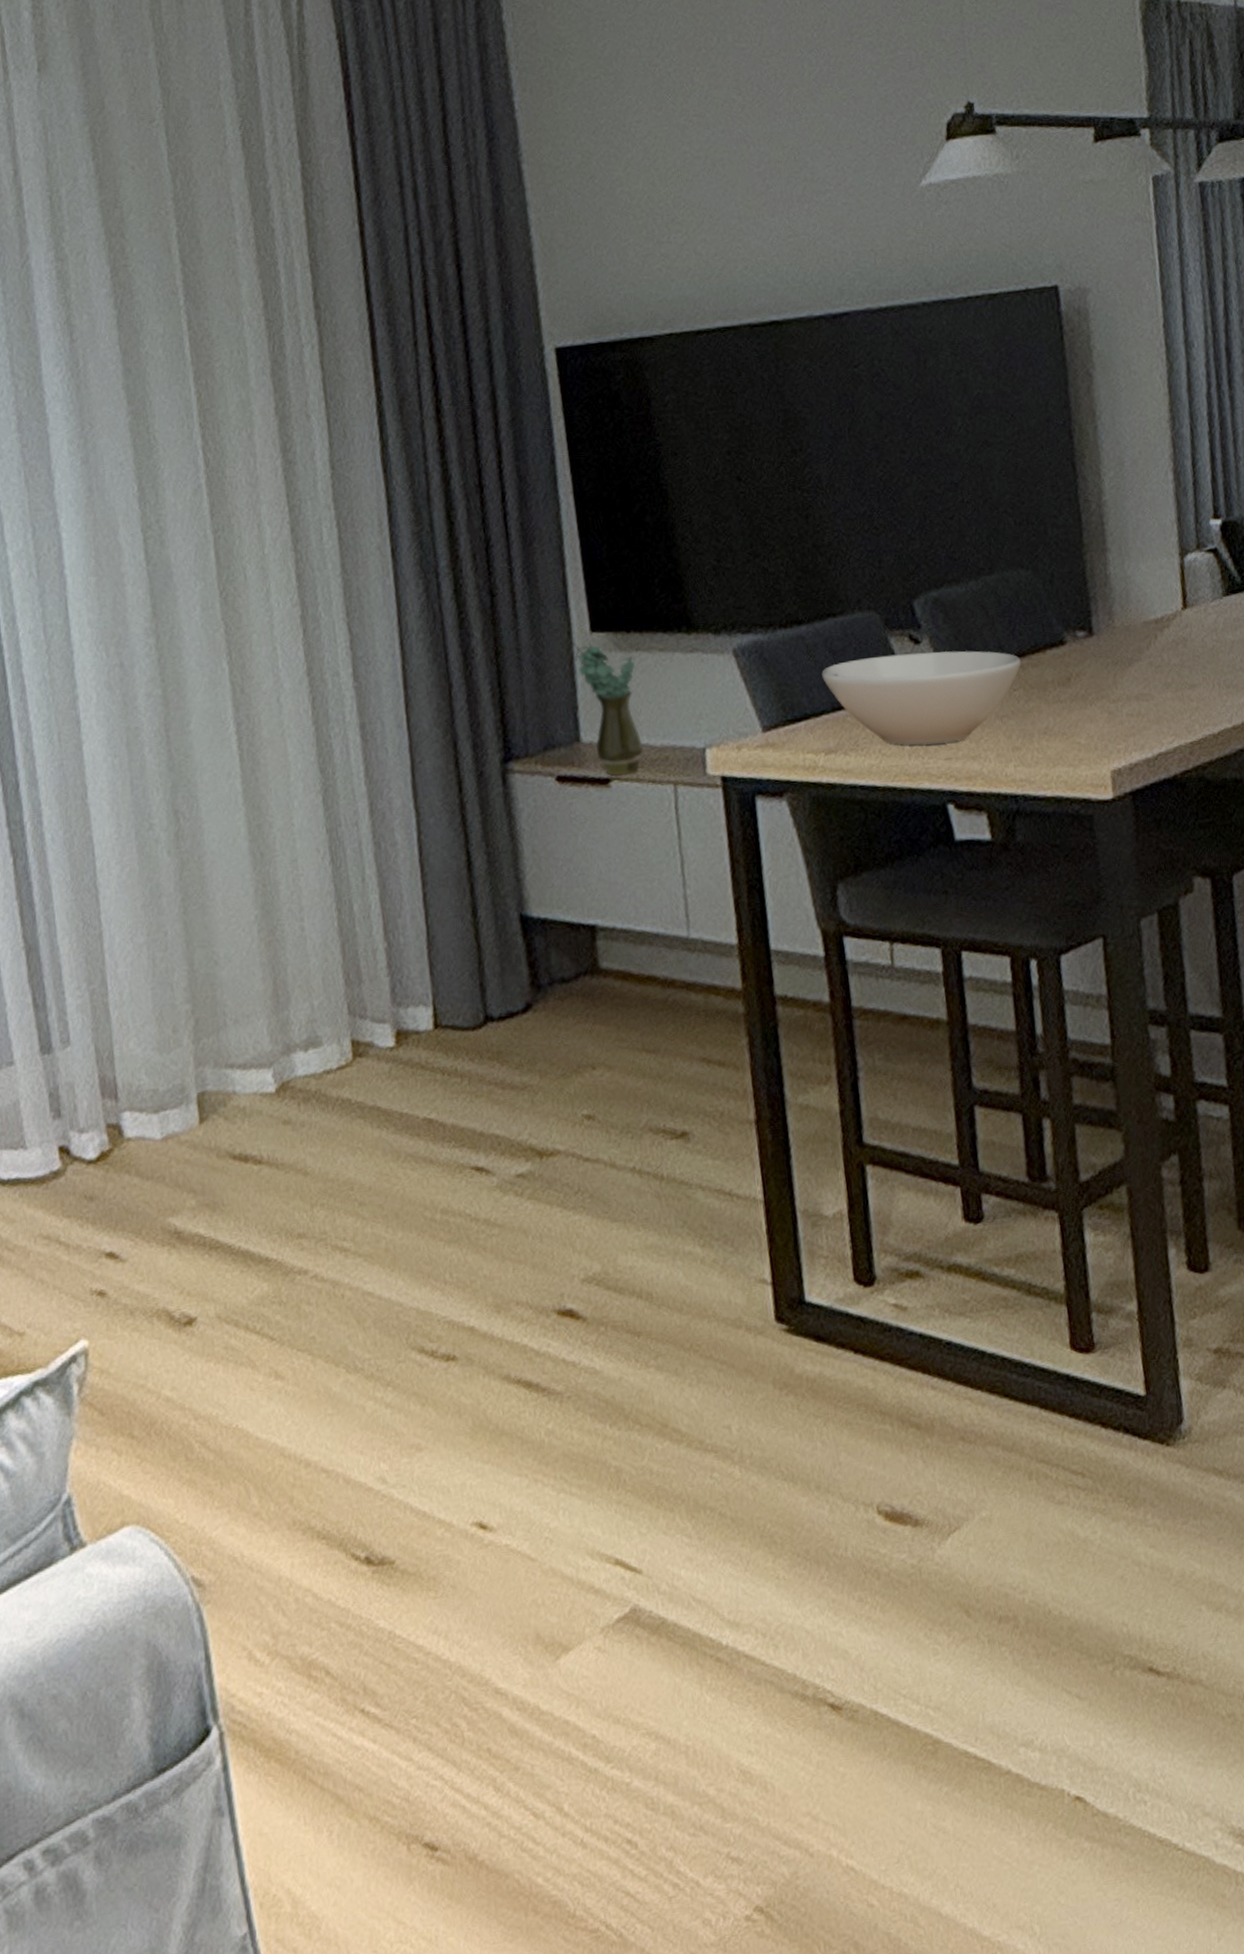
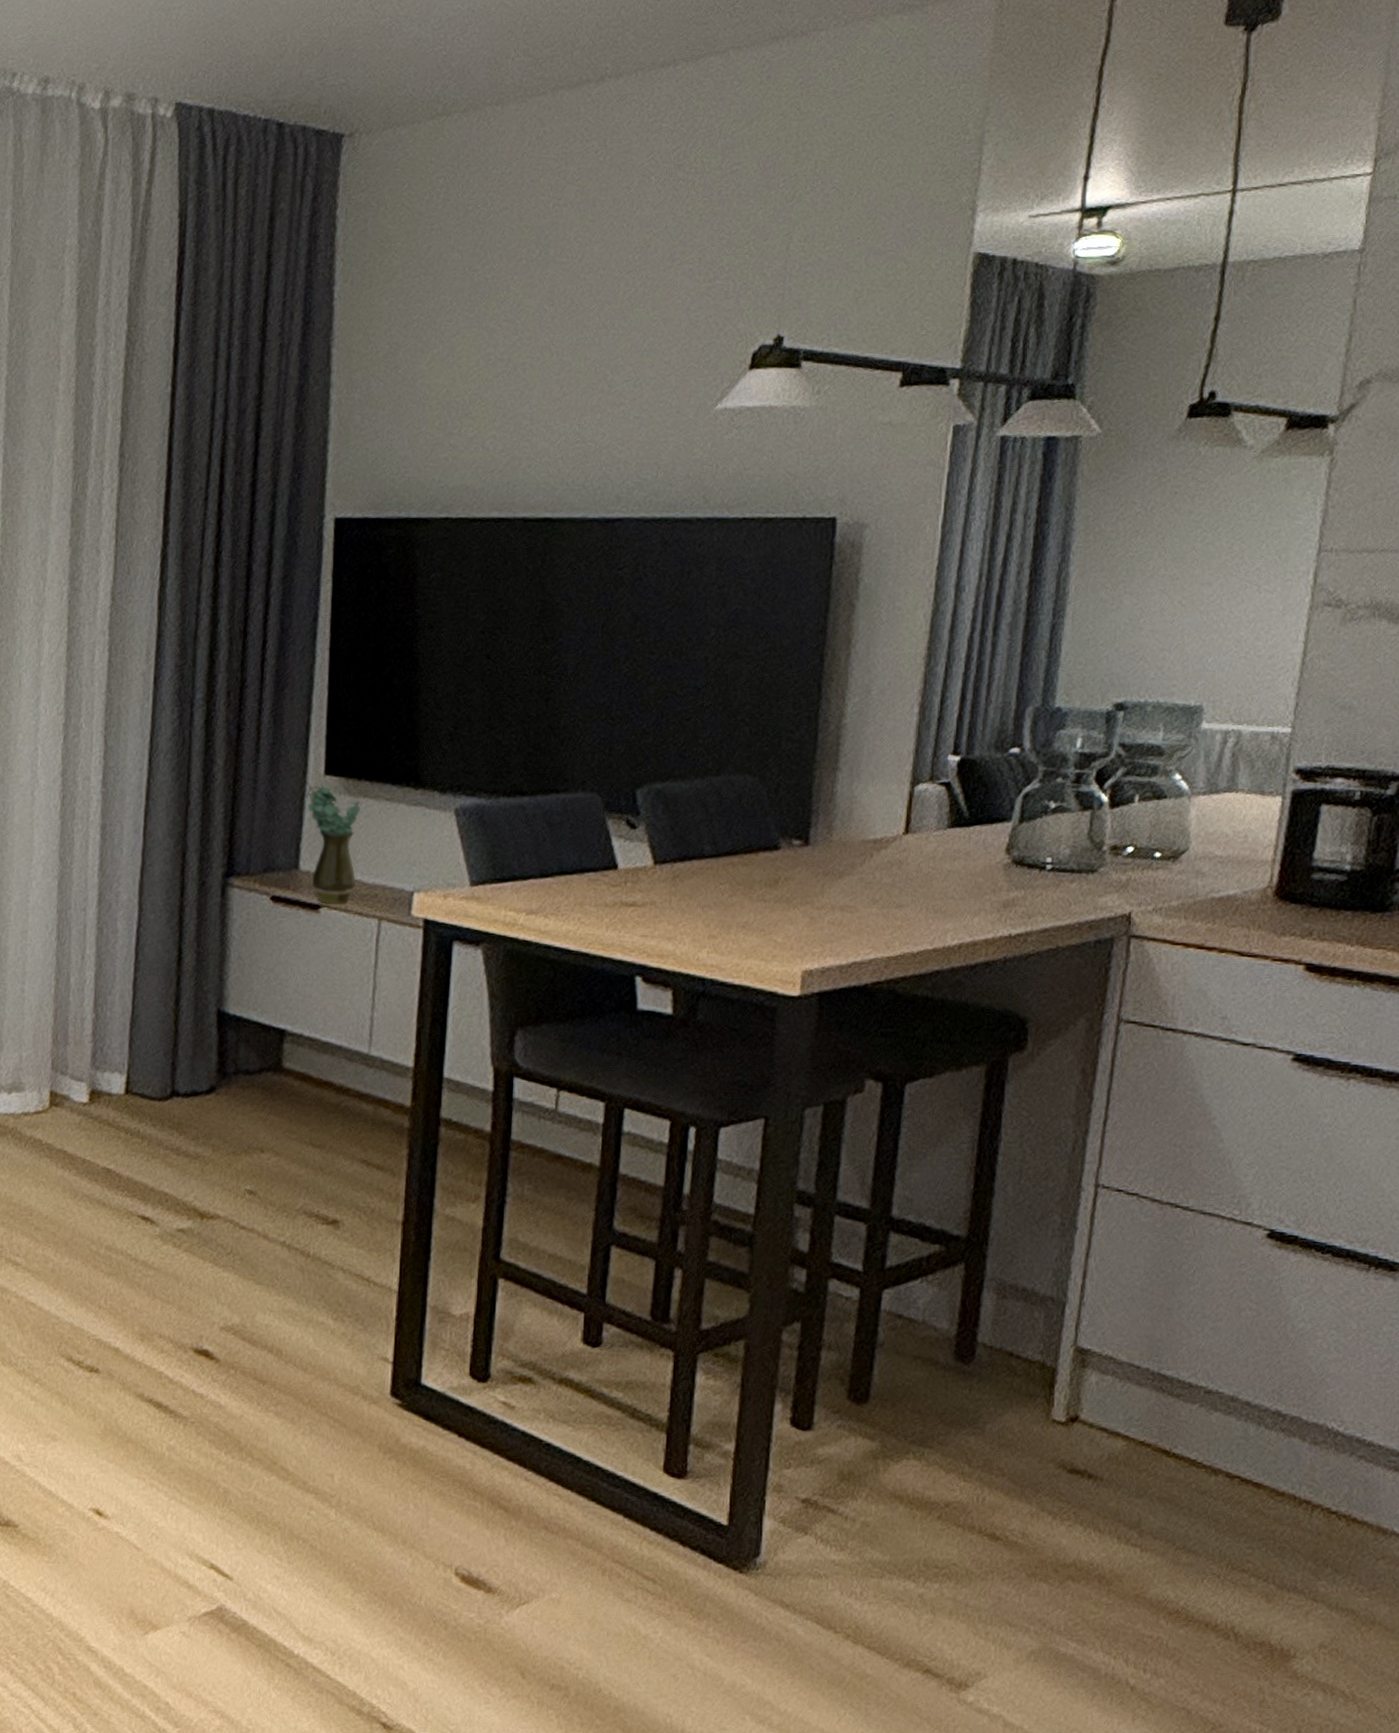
bowl: present [821,651,1021,746] -> none [536,834,732,922]

